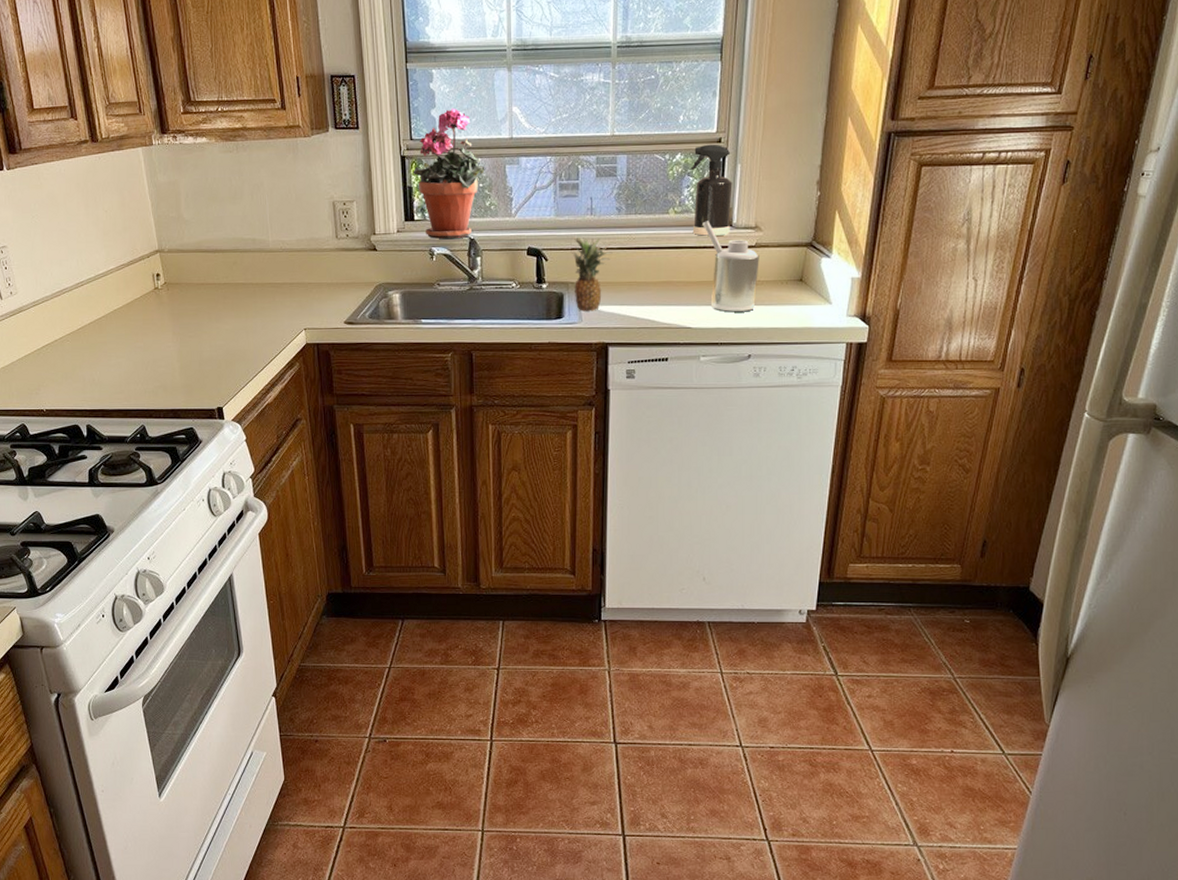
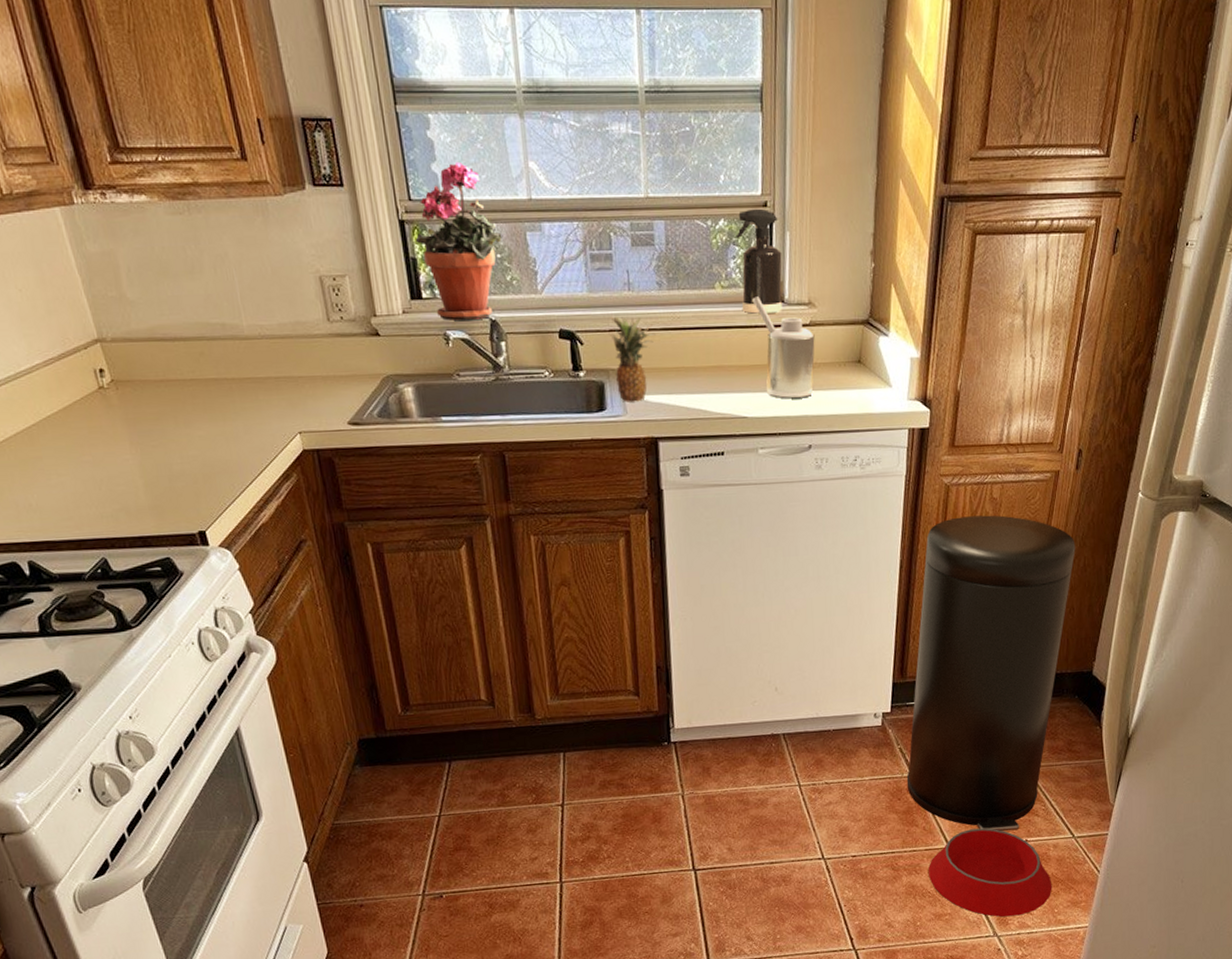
pedal bin: none [829,427,1015,740] -> present [906,515,1076,832]
pet bowl: none [848,734,979,828] -> present [929,828,1052,917]

